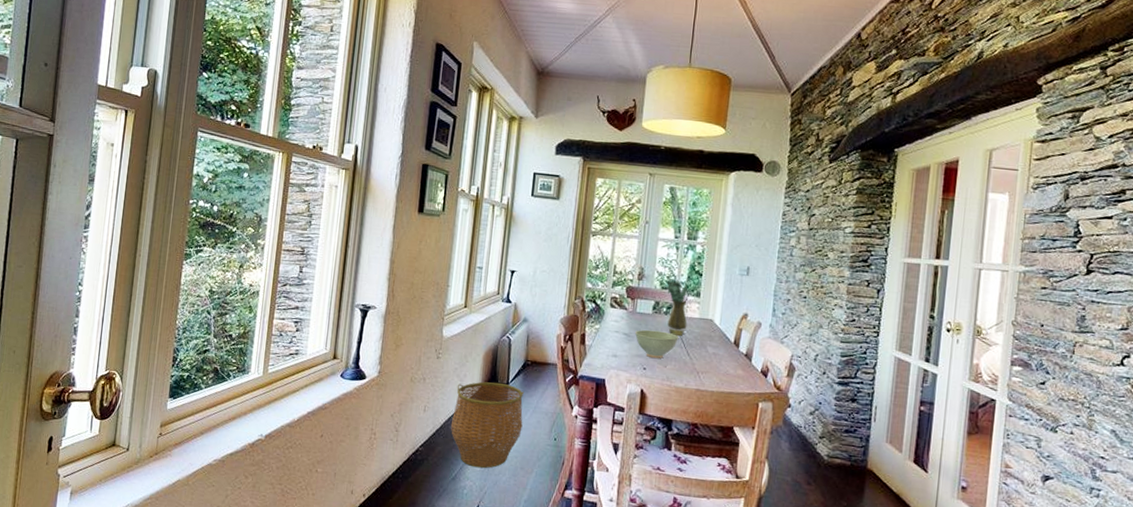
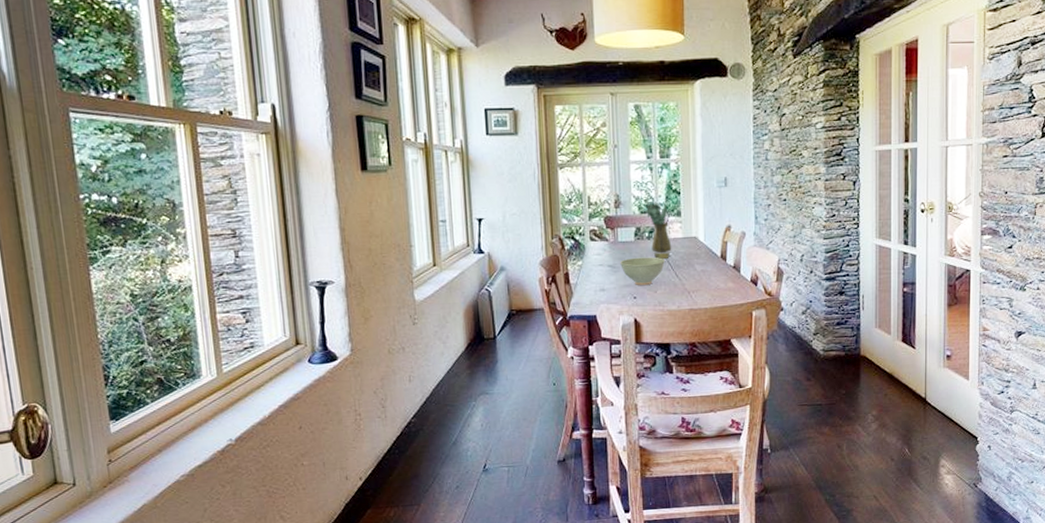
basket: present [450,382,524,468] -> none [440,338,518,428]

